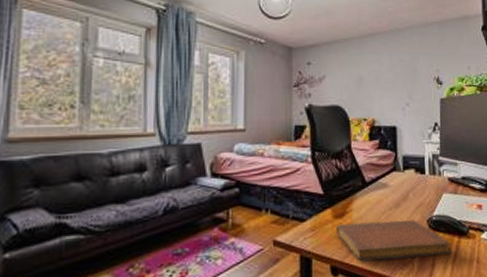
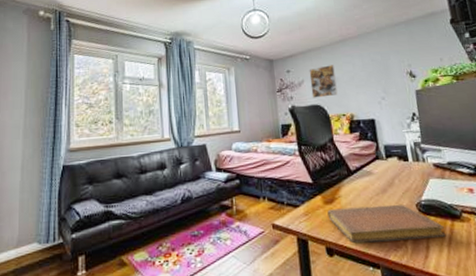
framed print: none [332,61,361,98] -> present [309,65,338,98]

